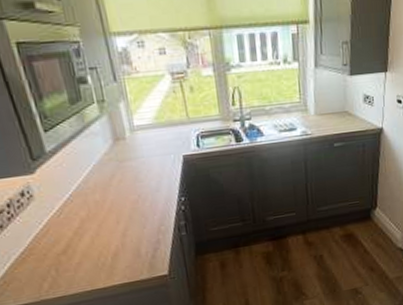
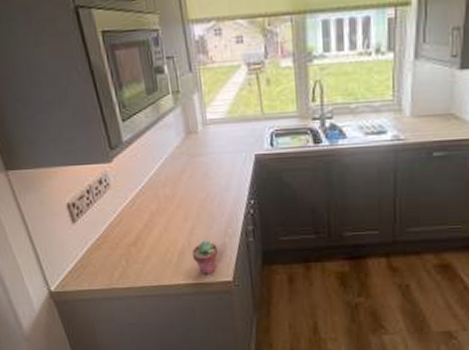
potted succulent: none [125,239,154,272] -> present [191,240,219,274]

